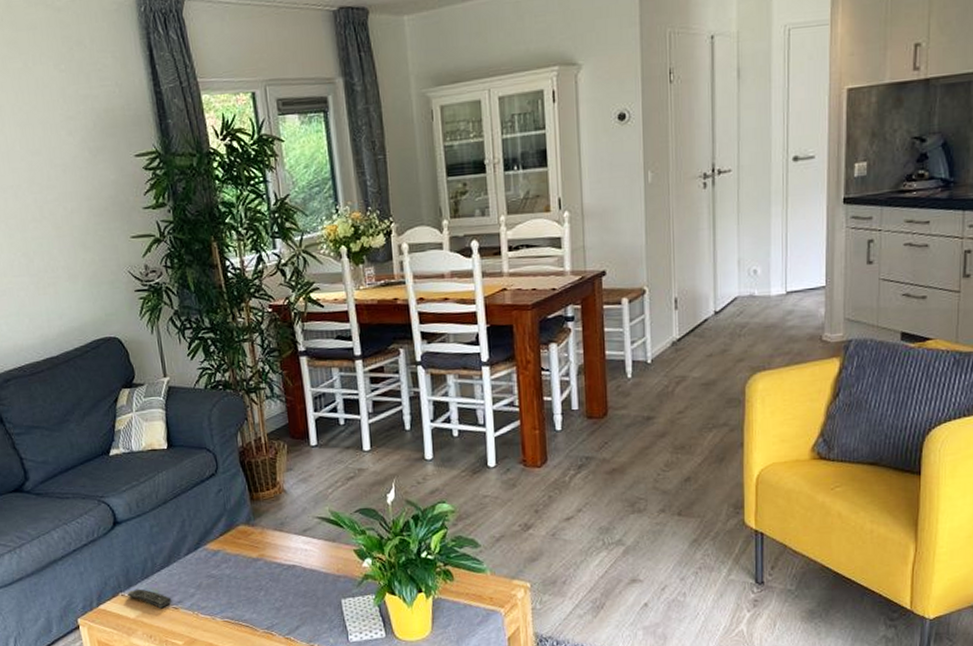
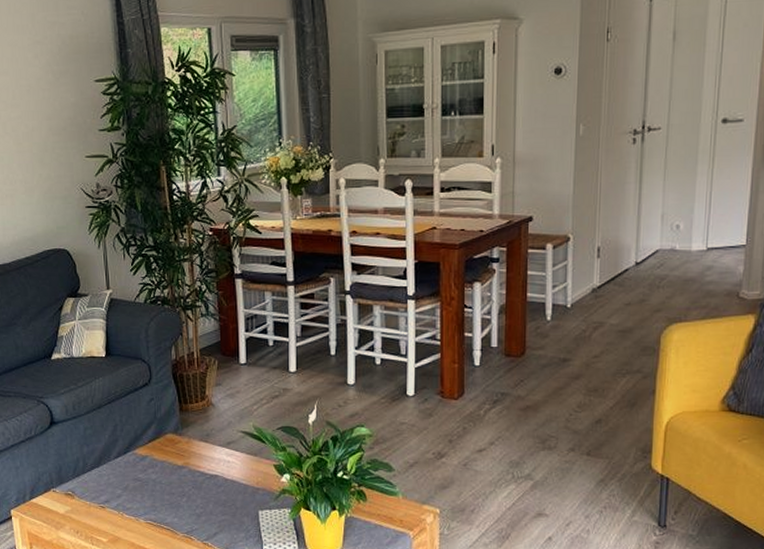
remote control: present [127,589,172,609] -> none [59,486,100,507]

